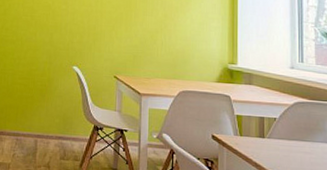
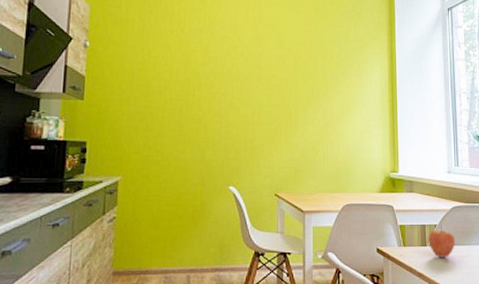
fruit: none [267,118,296,152] -> present [428,224,455,258]

